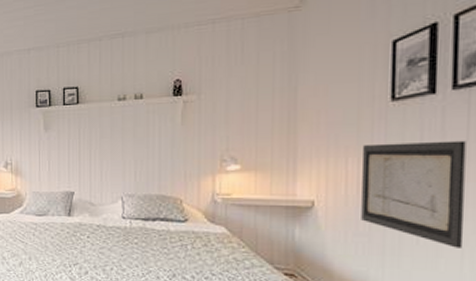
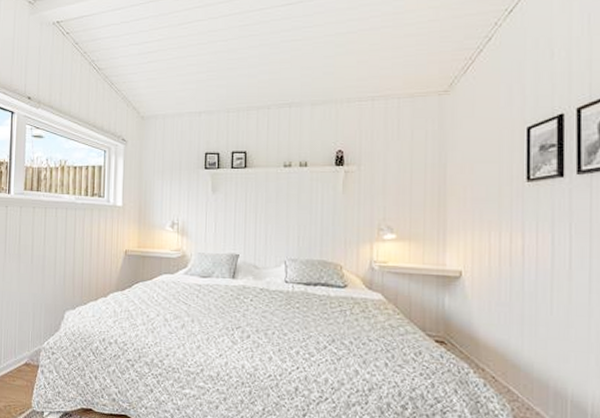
wall art: present [361,140,466,248] -> none [502,220,590,320]

